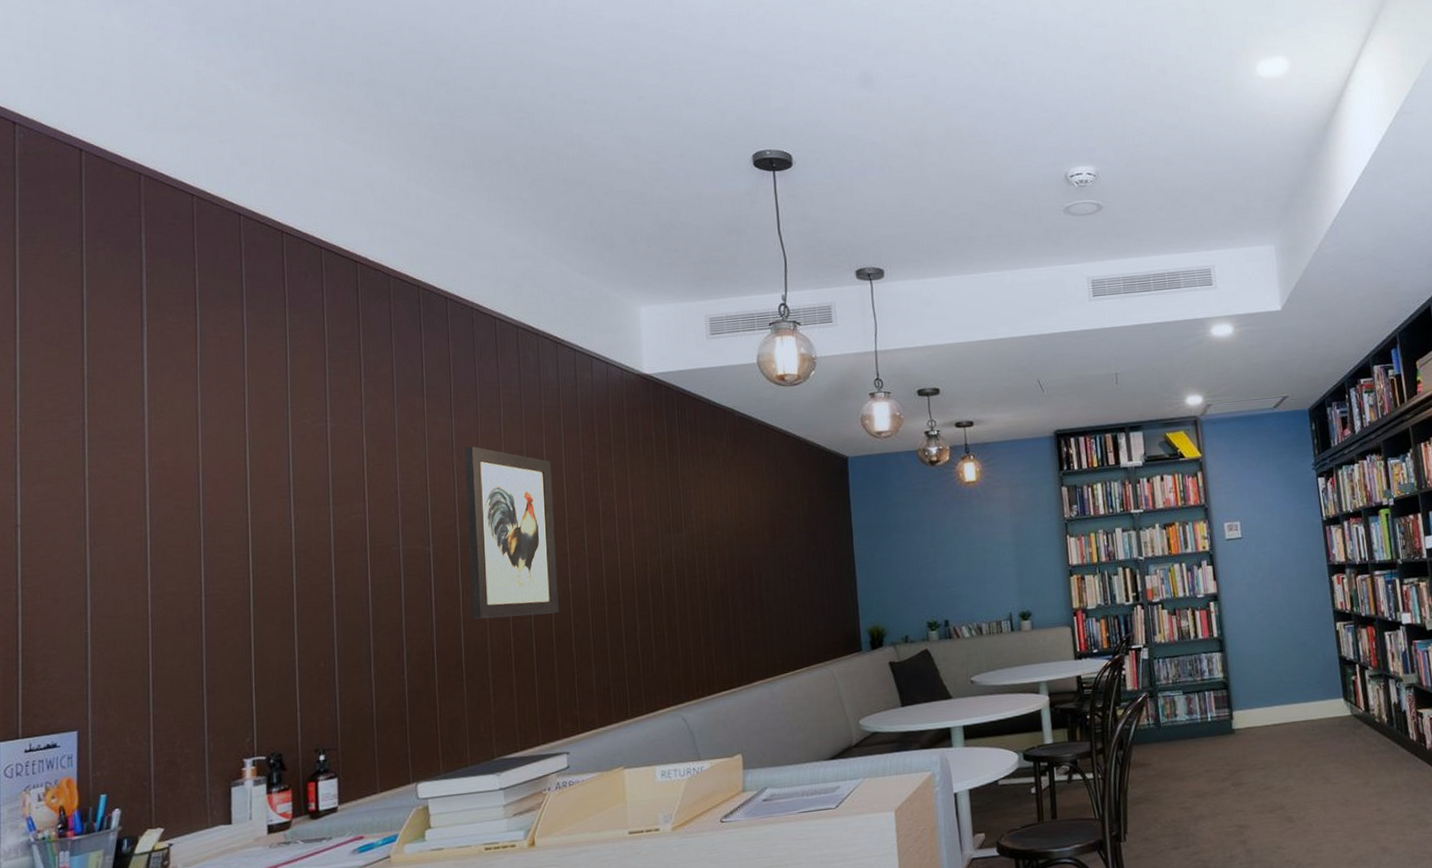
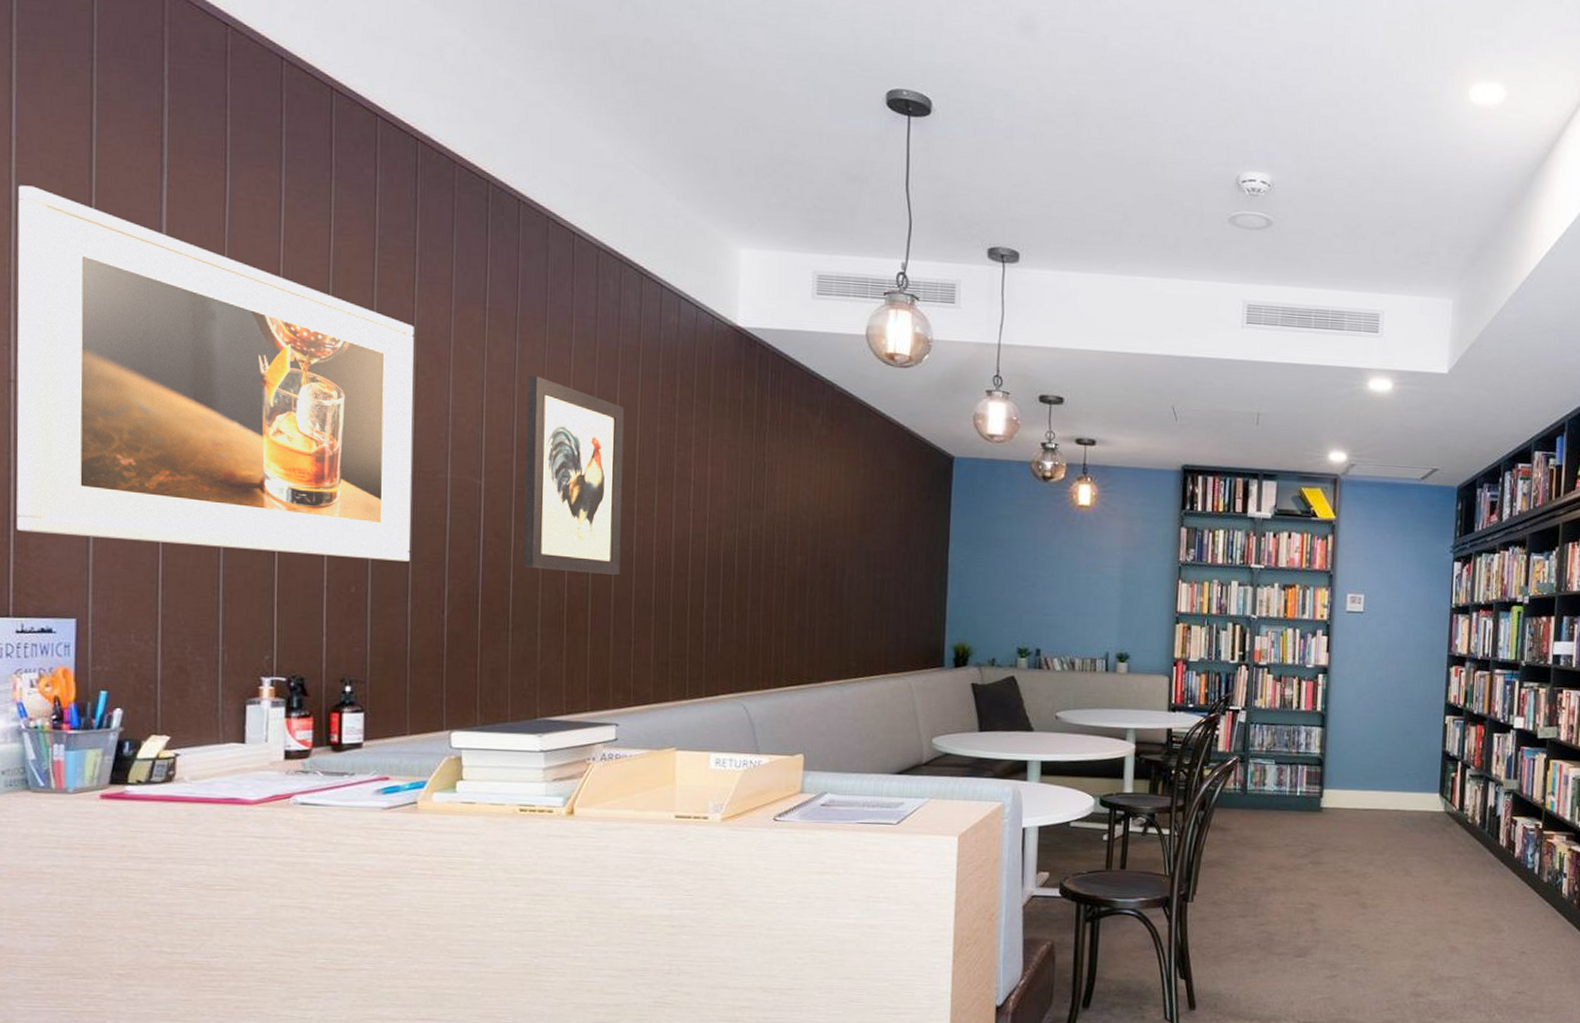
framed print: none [22,355,372,659] -> present [16,185,414,562]

